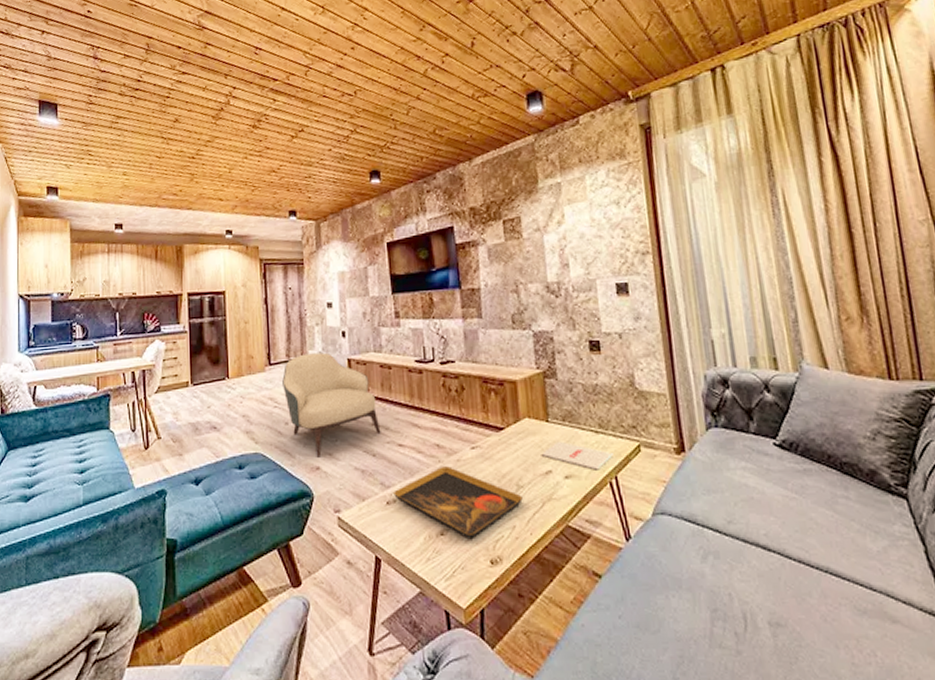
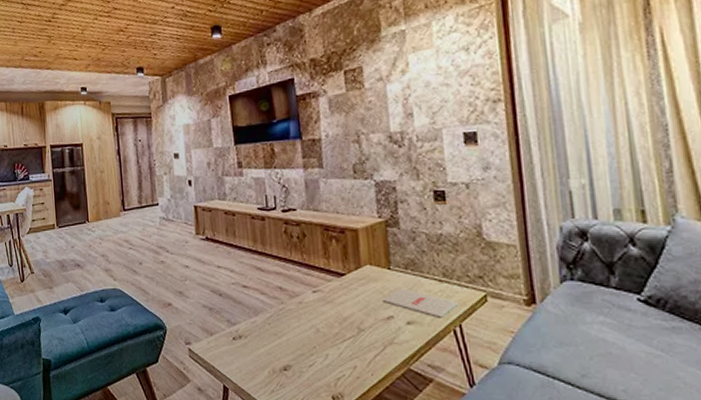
armchair: present [282,352,381,458] -> none [135,200,226,295]
decorative tray: present [394,466,523,540] -> none [239,308,364,377]

